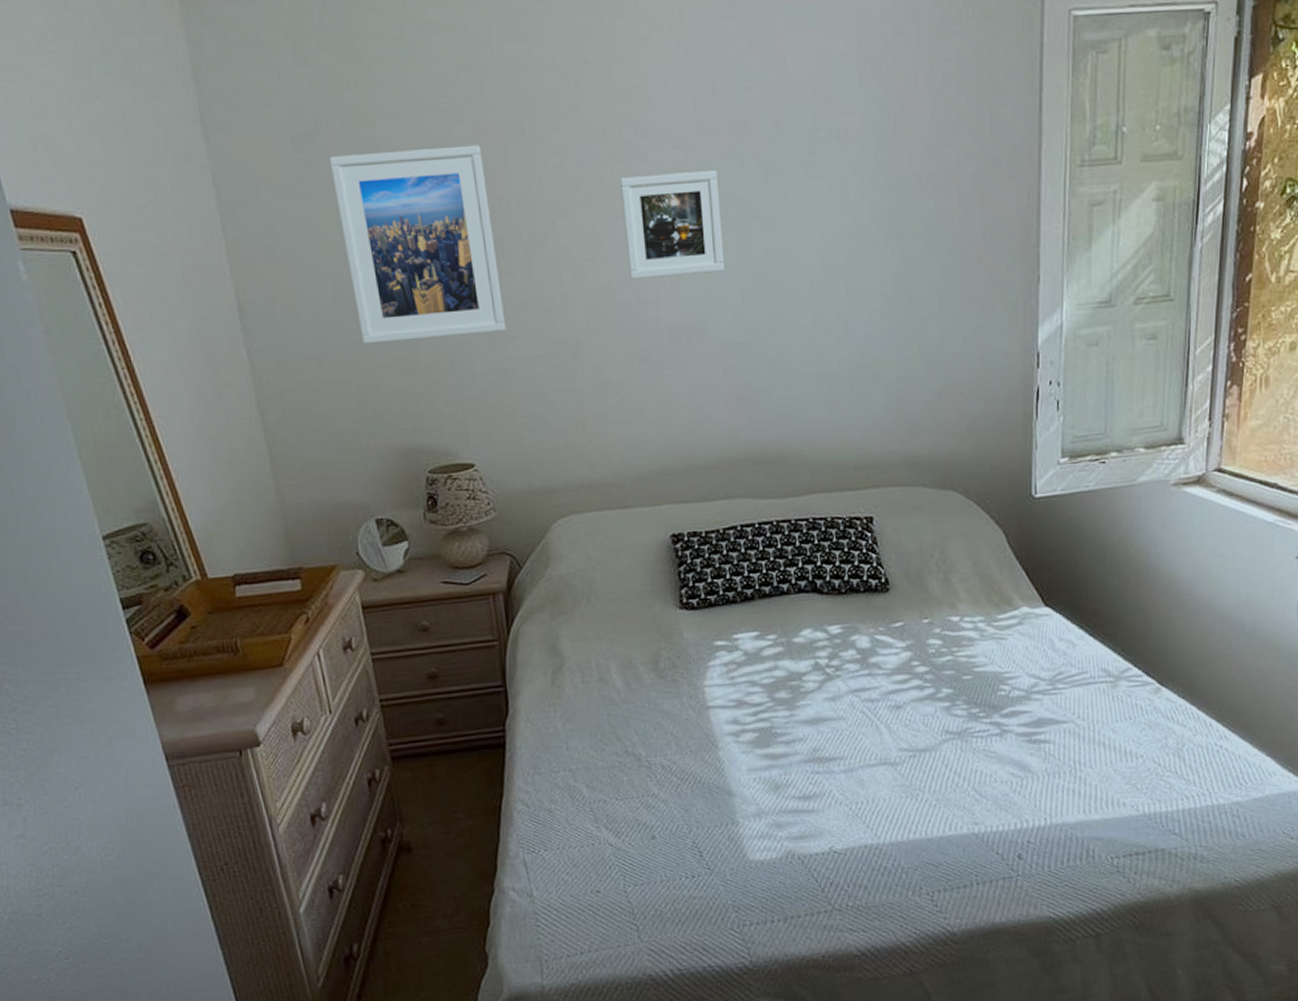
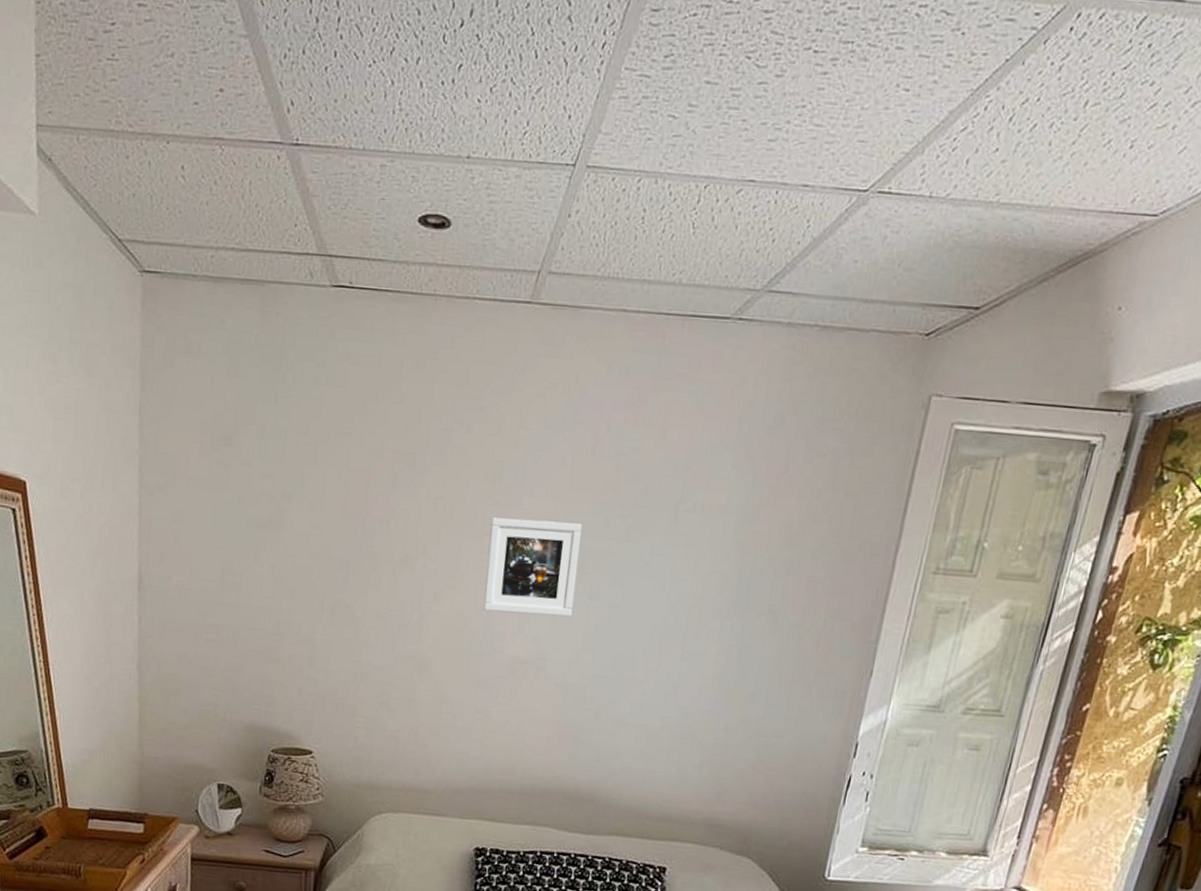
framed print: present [329,145,507,345] -> none [237,459,373,638]

